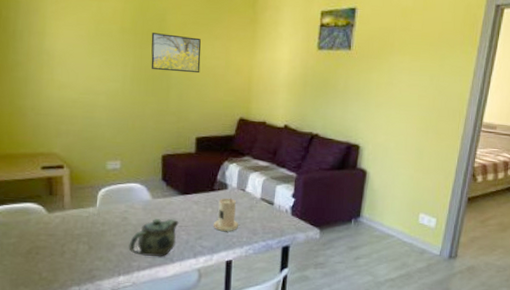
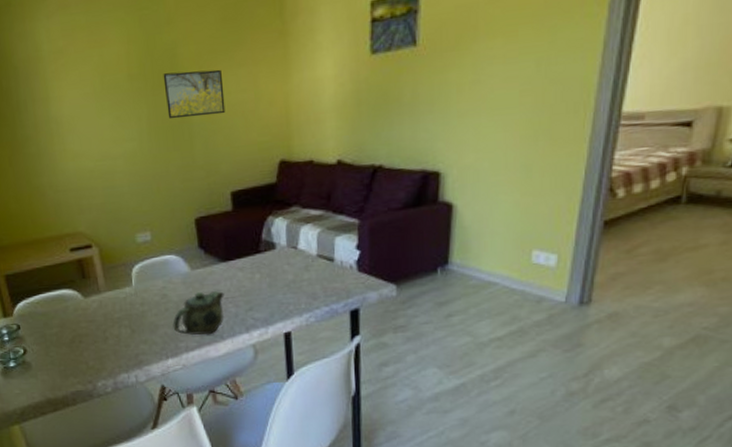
candle: present [214,198,239,231] -> none [264,259,295,299]

